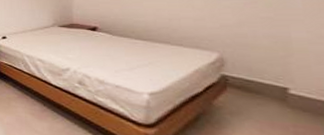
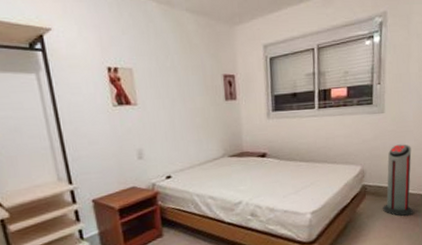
air purifier: none [255,34,311,126] -> present [383,144,413,217]

